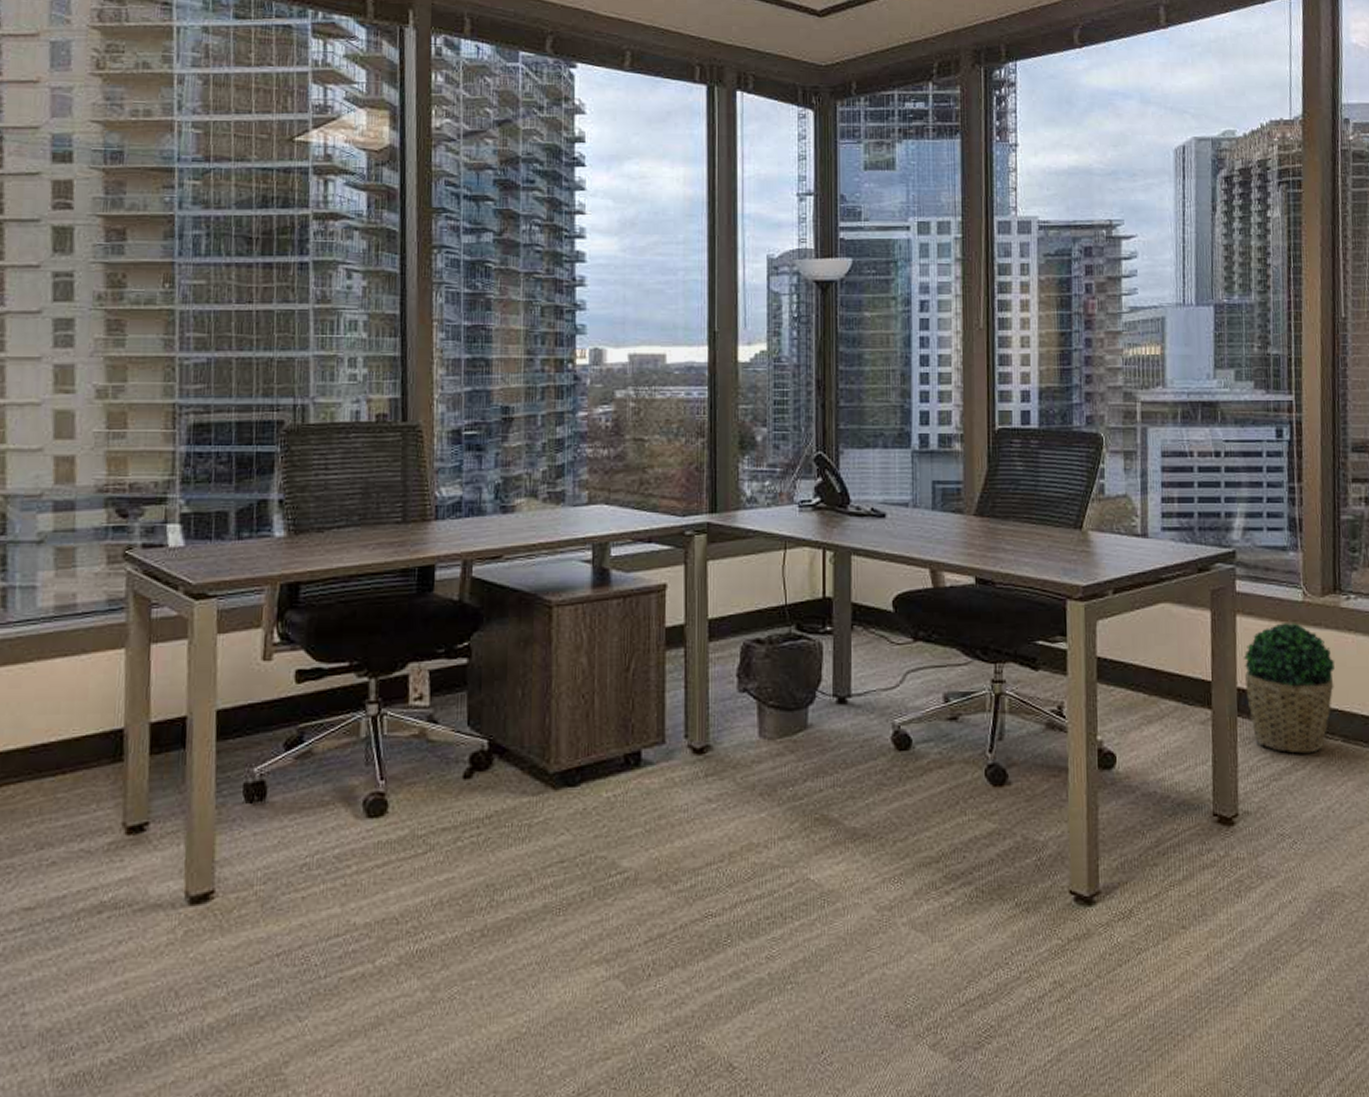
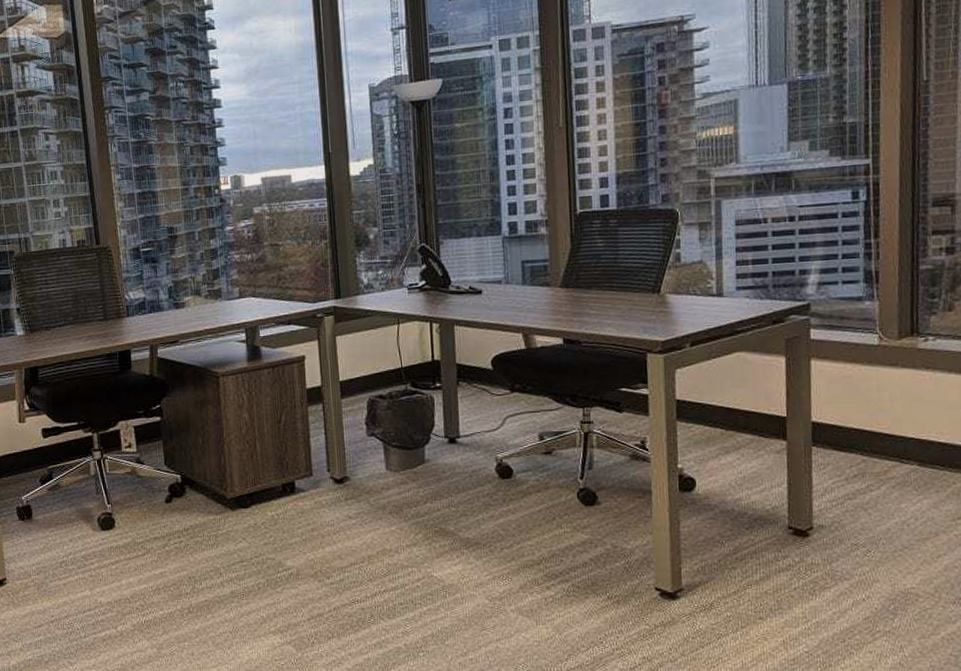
potted plant: present [1243,623,1335,754] -> none [817,364,912,477]

